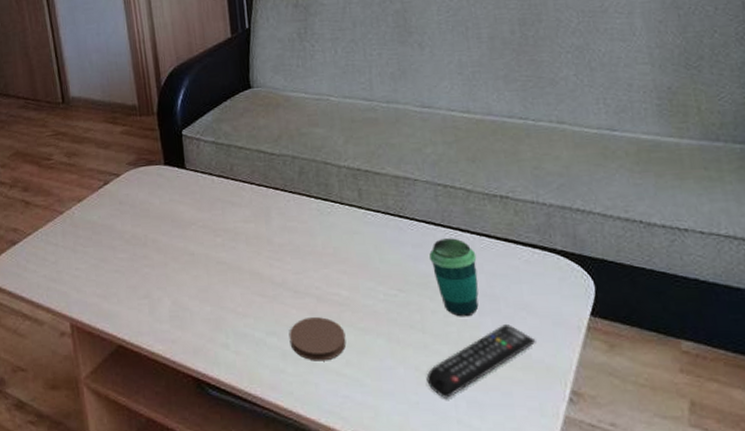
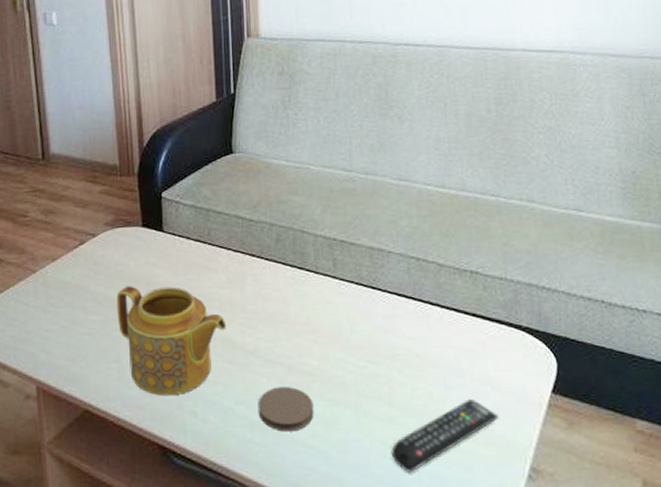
teapot: none [143,222,254,330] -> present [116,286,227,396]
cup: present [429,238,479,317] -> none [400,311,446,391]

